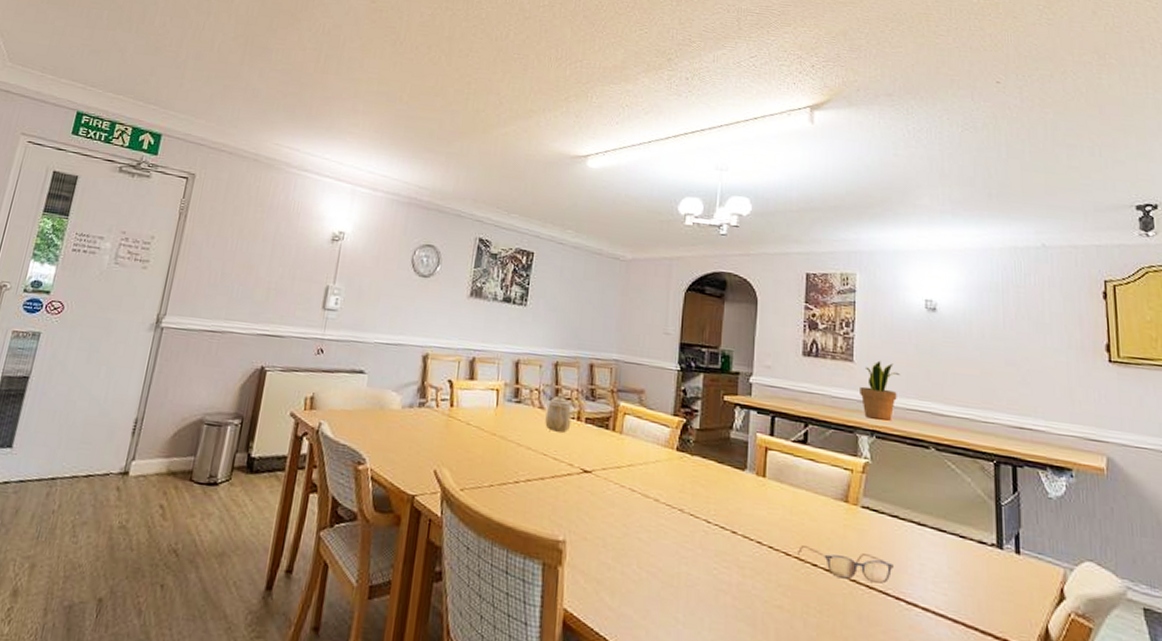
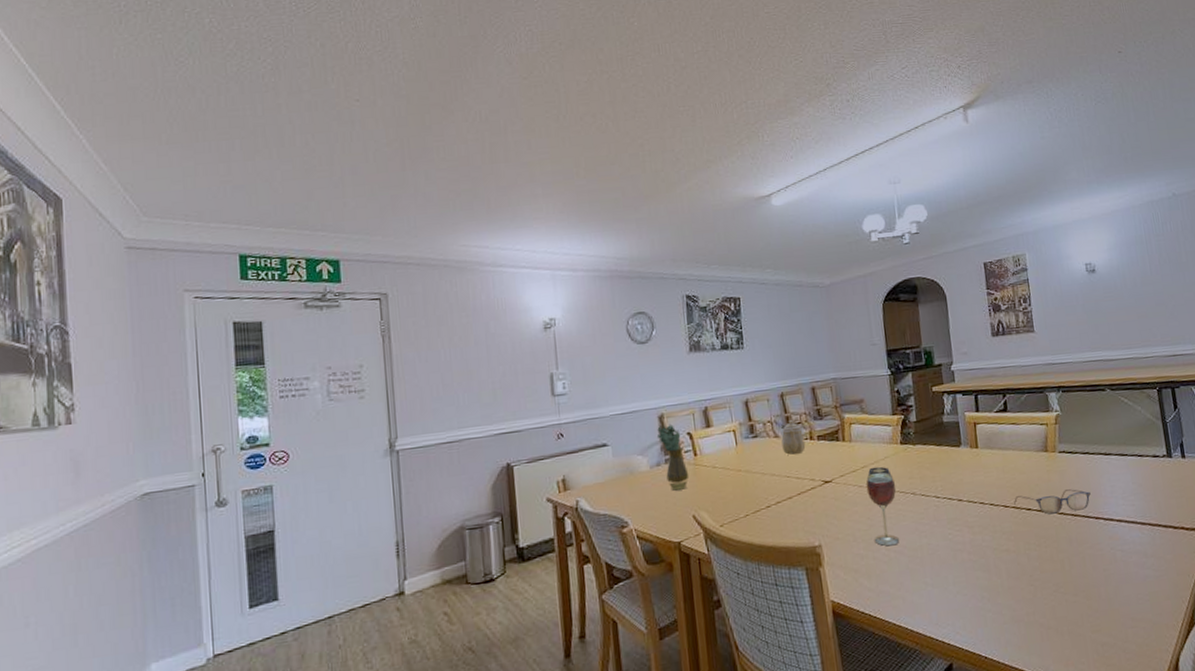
vase: none [416,363,441,440] -> present [656,423,690,491]
wineglass: none [626,468,663,565] -> present [865,466,899,546]
potted plant: present [860,360,900,421] -> none [1043,325,1074,377]

